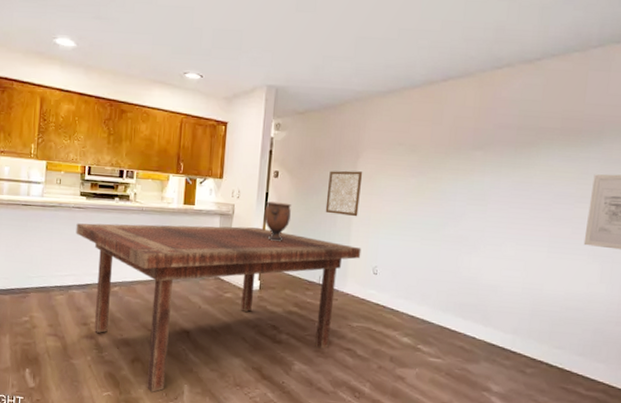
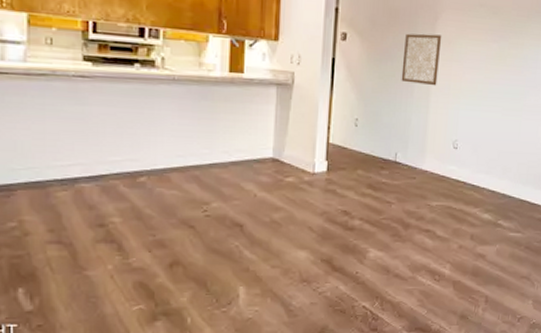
dining table: present [76,223,362,392] -> none [80,96,441,299]
decorative urn: present [264,201,291,241] -> none [330,68,362,115]

